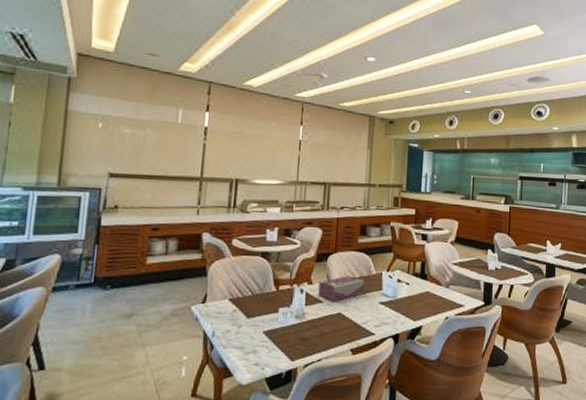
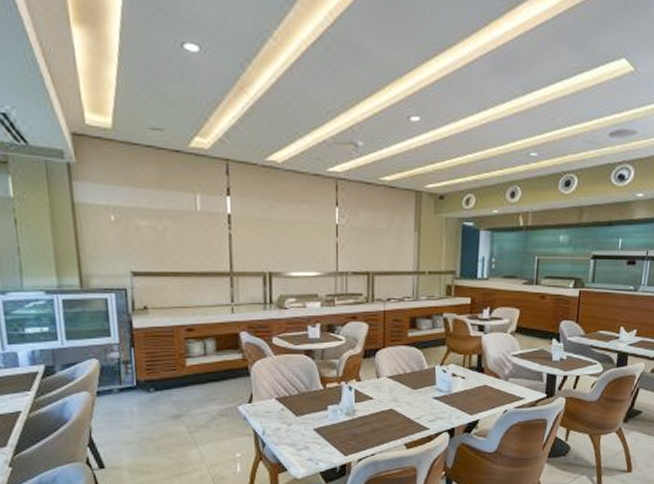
tissue box: present [318,276,365,302] -> none [368,371,416,398]

